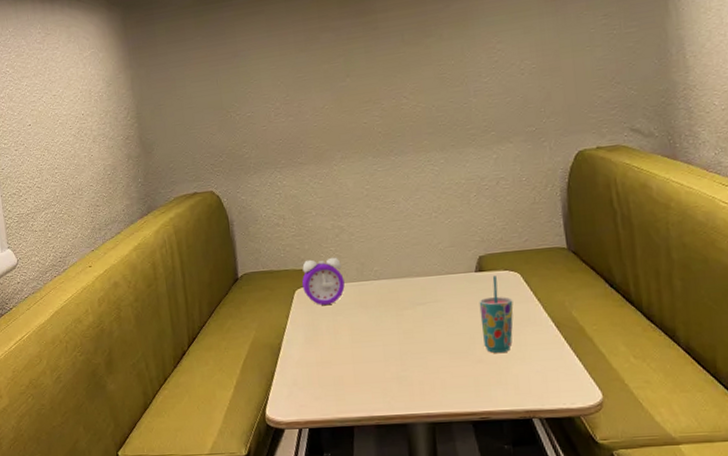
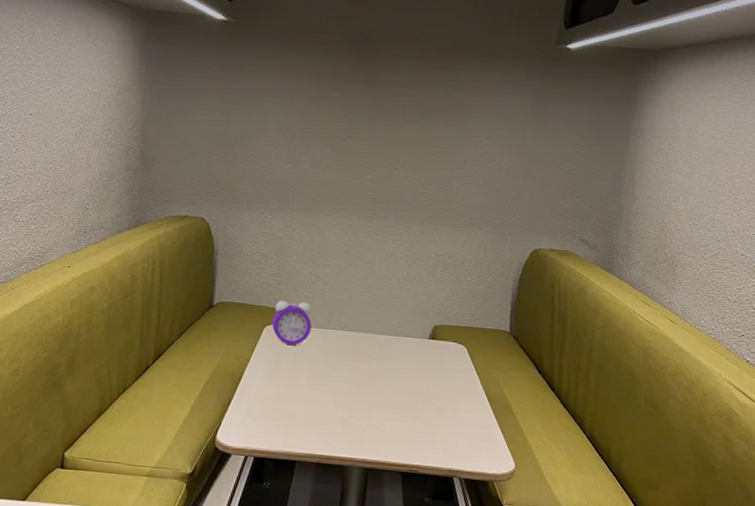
cup: present [479,276,514,354] -> none [424,345,456,416]

